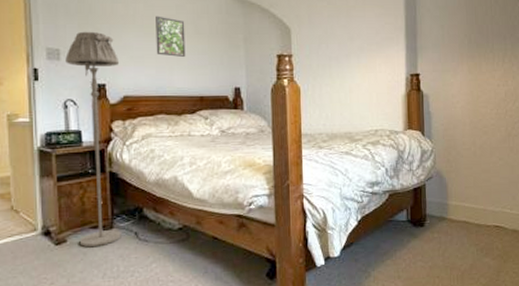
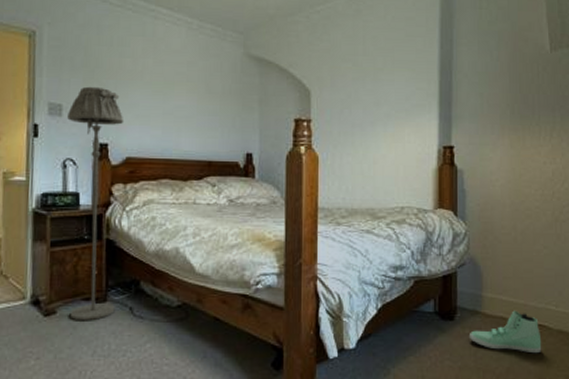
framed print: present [156,16,186,58] -> none [164,72,196,119]
sneaker: none [437,215,500,251] -> present [468,310,542,354]

